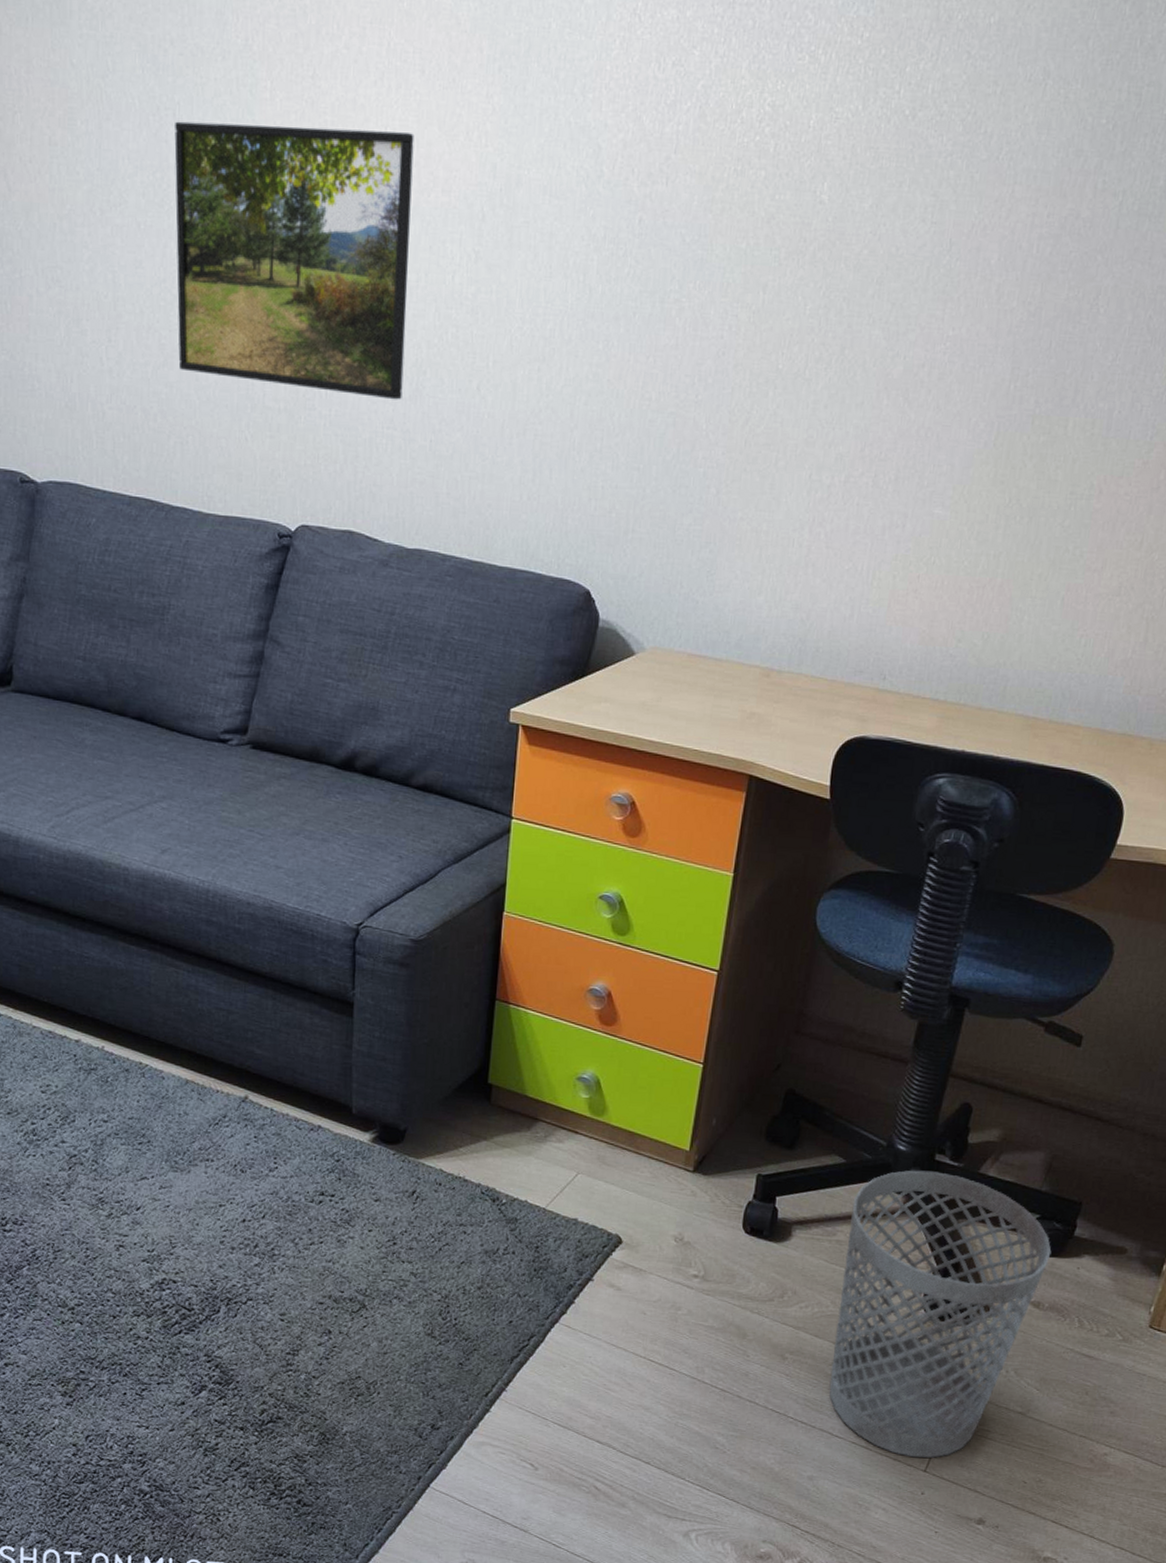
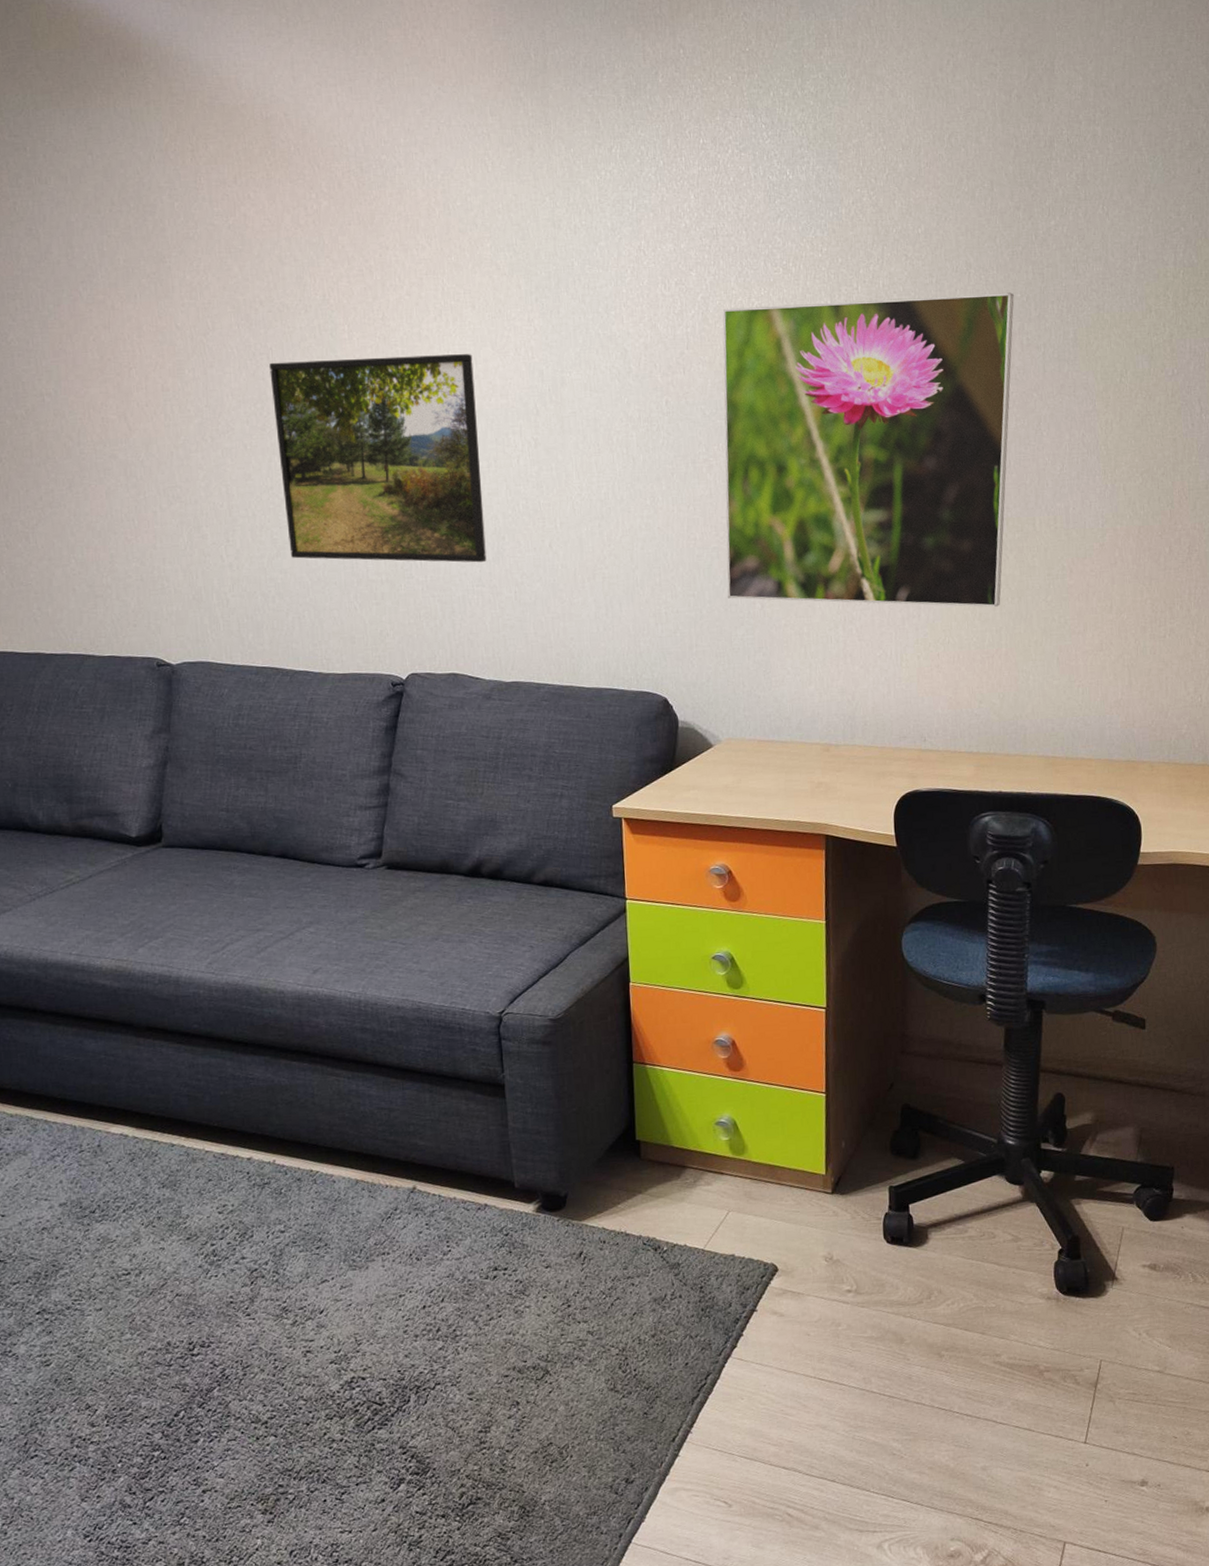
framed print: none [678,103,1098,527] -> present [722,292,1014,608]
wastebasket: present [829,1170,1052,1458] -> none [977,1159,1157,1432]

